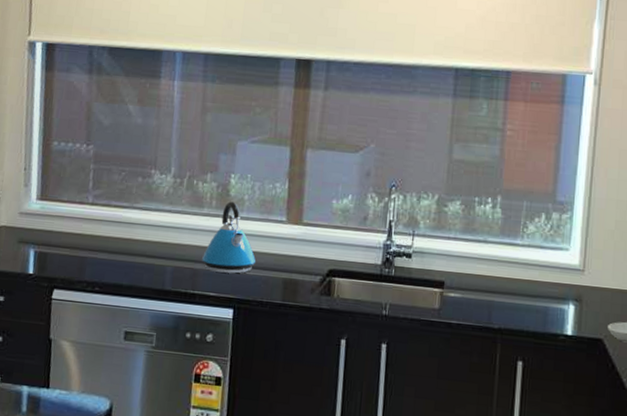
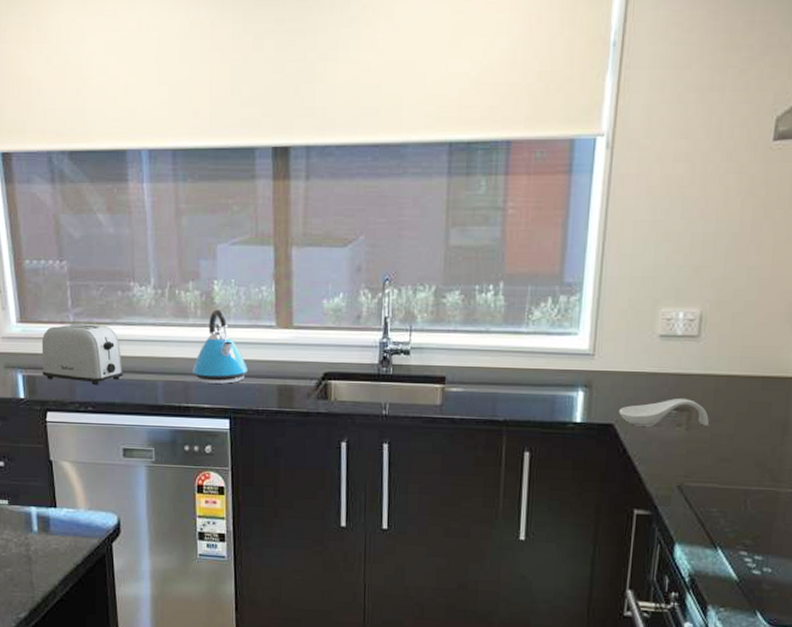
toaster: none [55,204,135,266] -> present [41,323,123,386]

